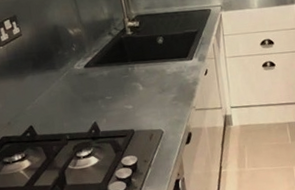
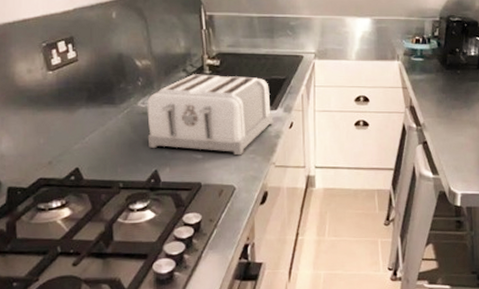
toaster: none [81,33,191,104] -> present [147,74,274,156]

